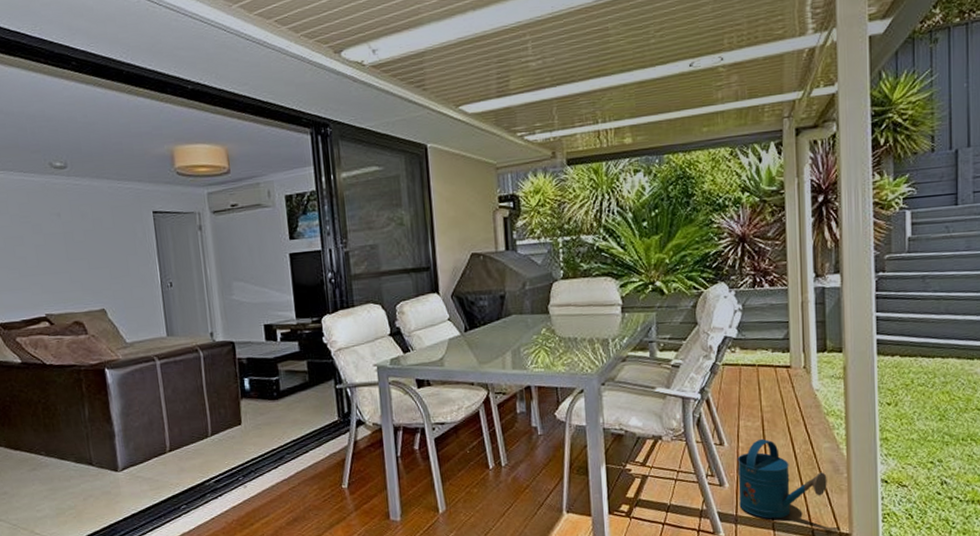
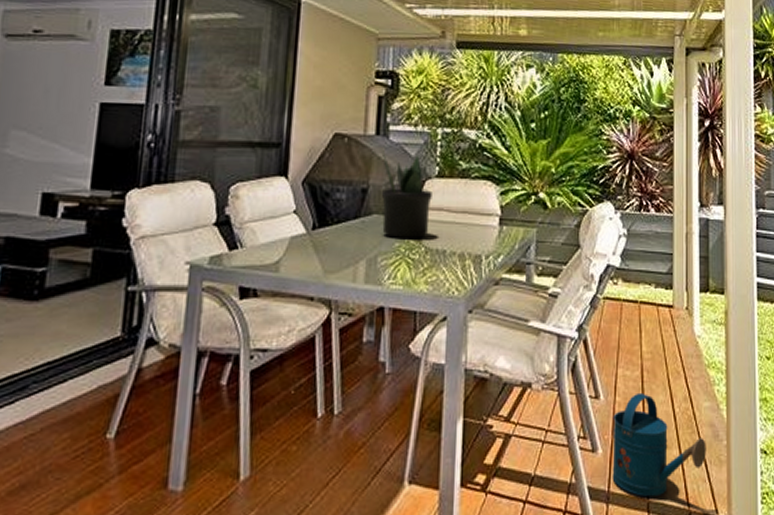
planter: none [514,262,561,332] -> present [382,152,432,240]

